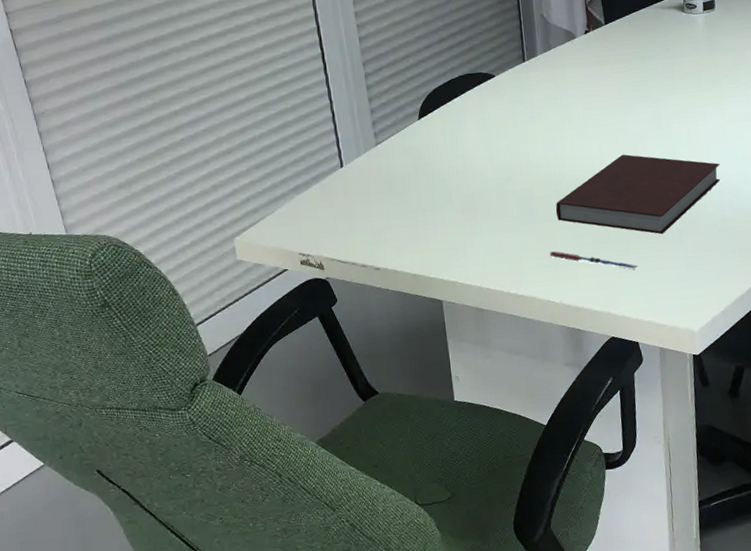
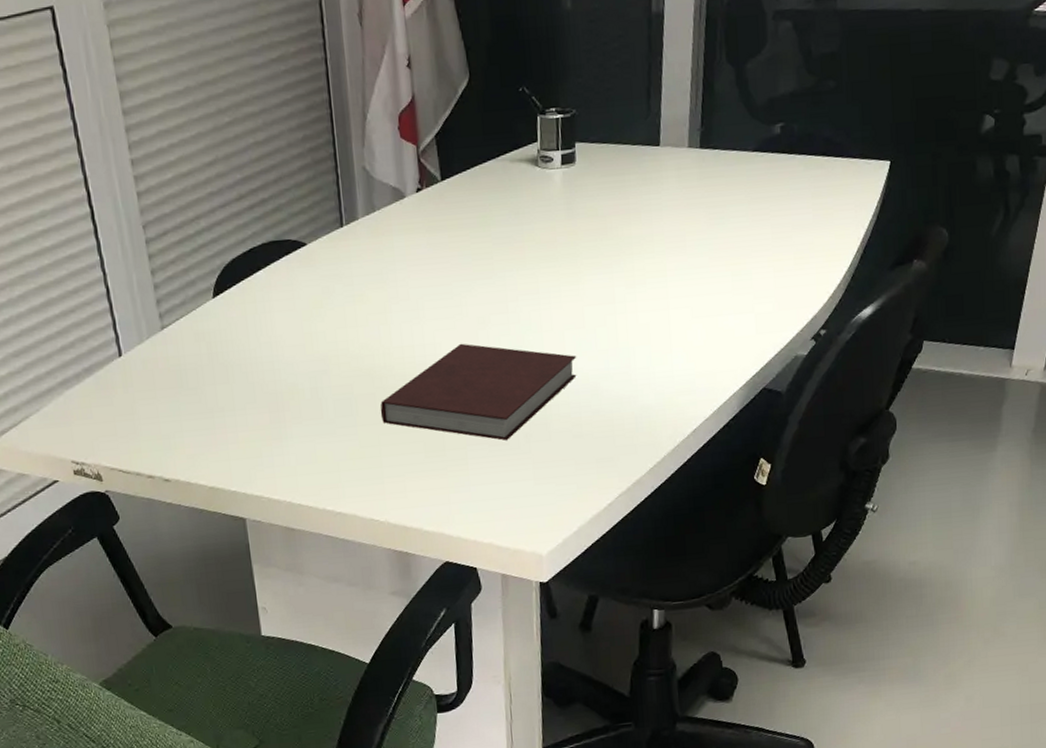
pen: present [550,251,638,270] -> none [373,460,478,483]

